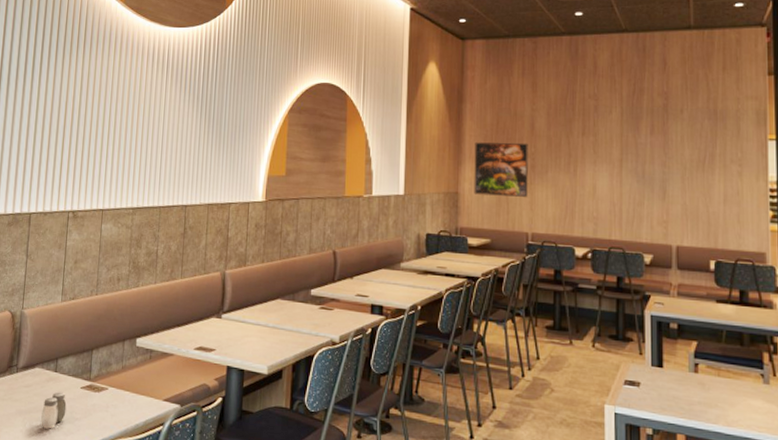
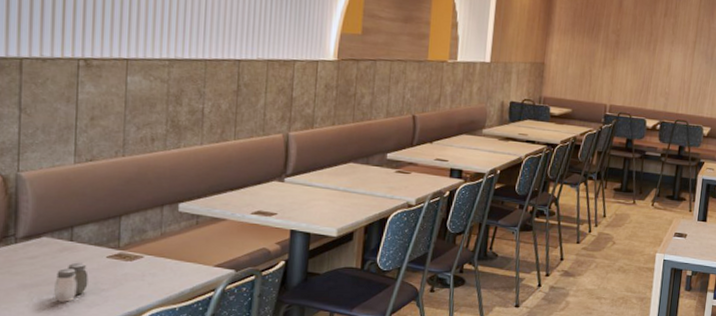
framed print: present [474,142,528,197] -> none [559,15,615,71]

